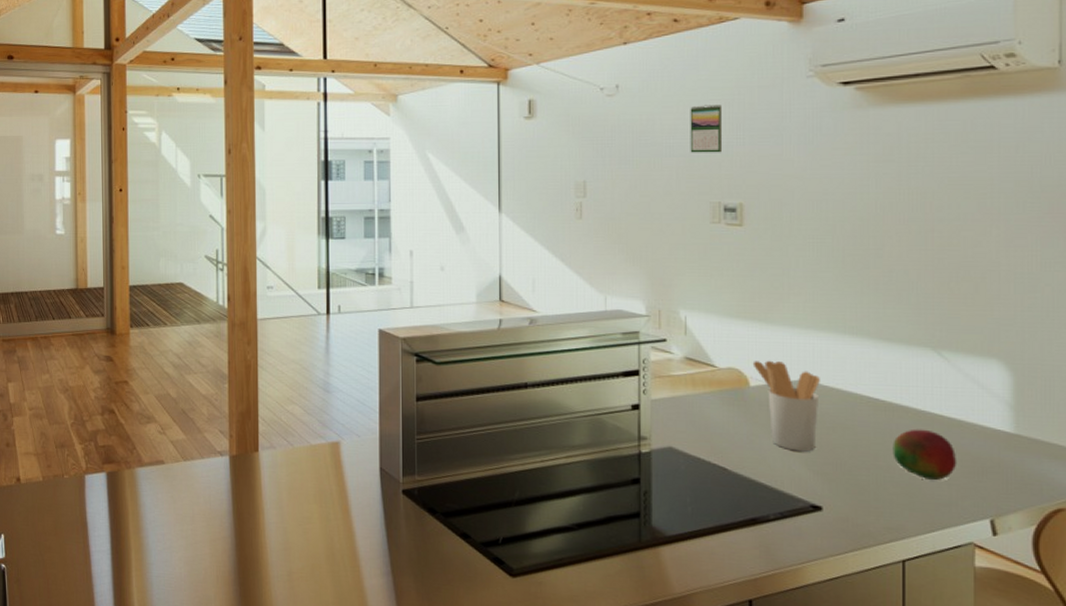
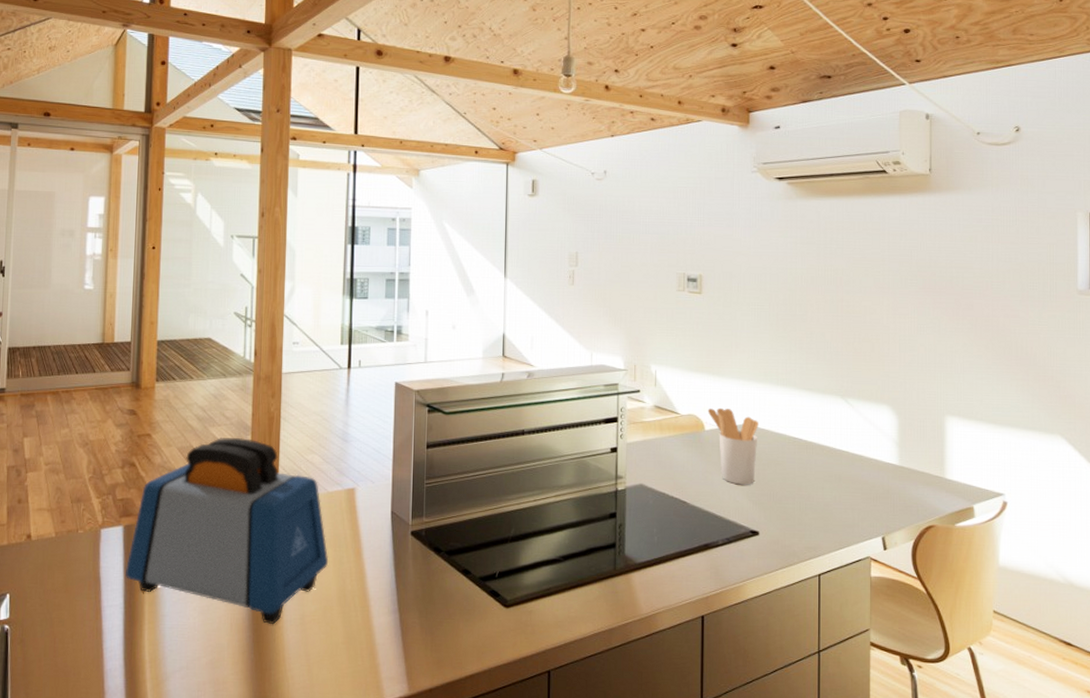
toaster: none [111,386,314,580] -> present [126,438,328,625]
calendar: present [690,104,723,153] -> none [662,191,688,232]
fruit: present [893,429,957,481] -> none [812,463,859,507]

